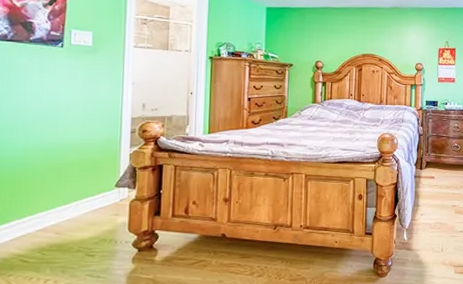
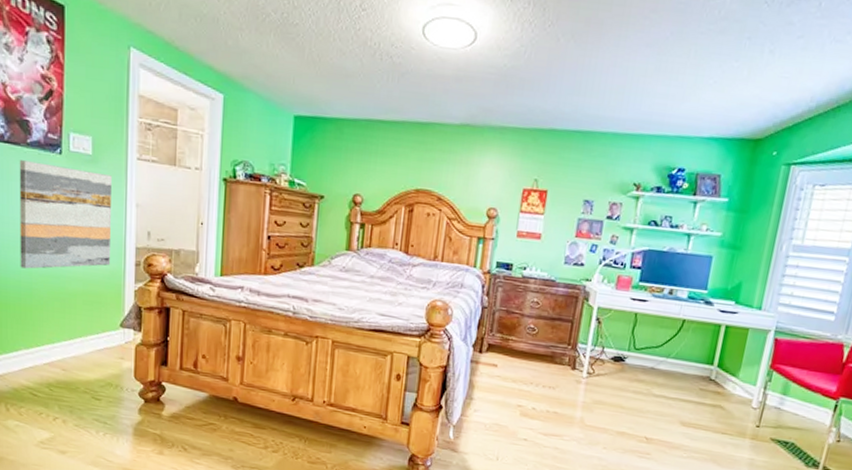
wall art: none [16,54,111,146] -> present [19,160,113,269]

